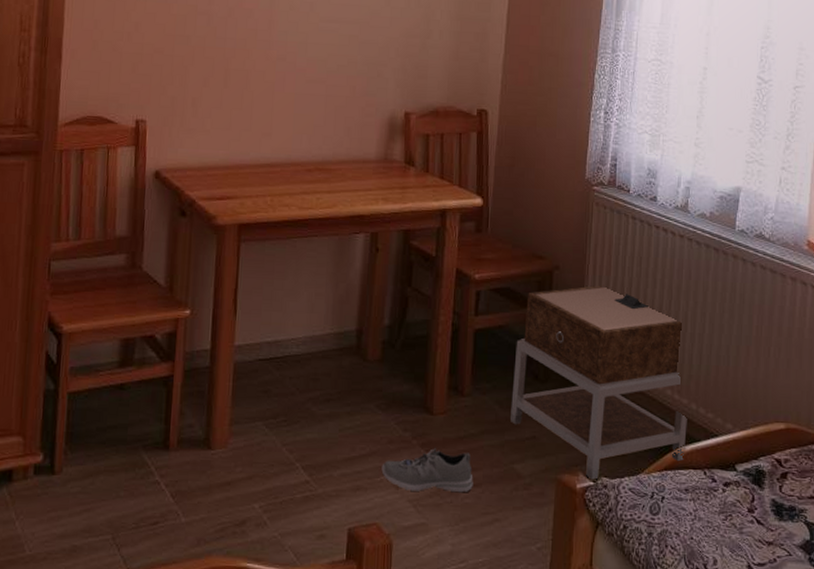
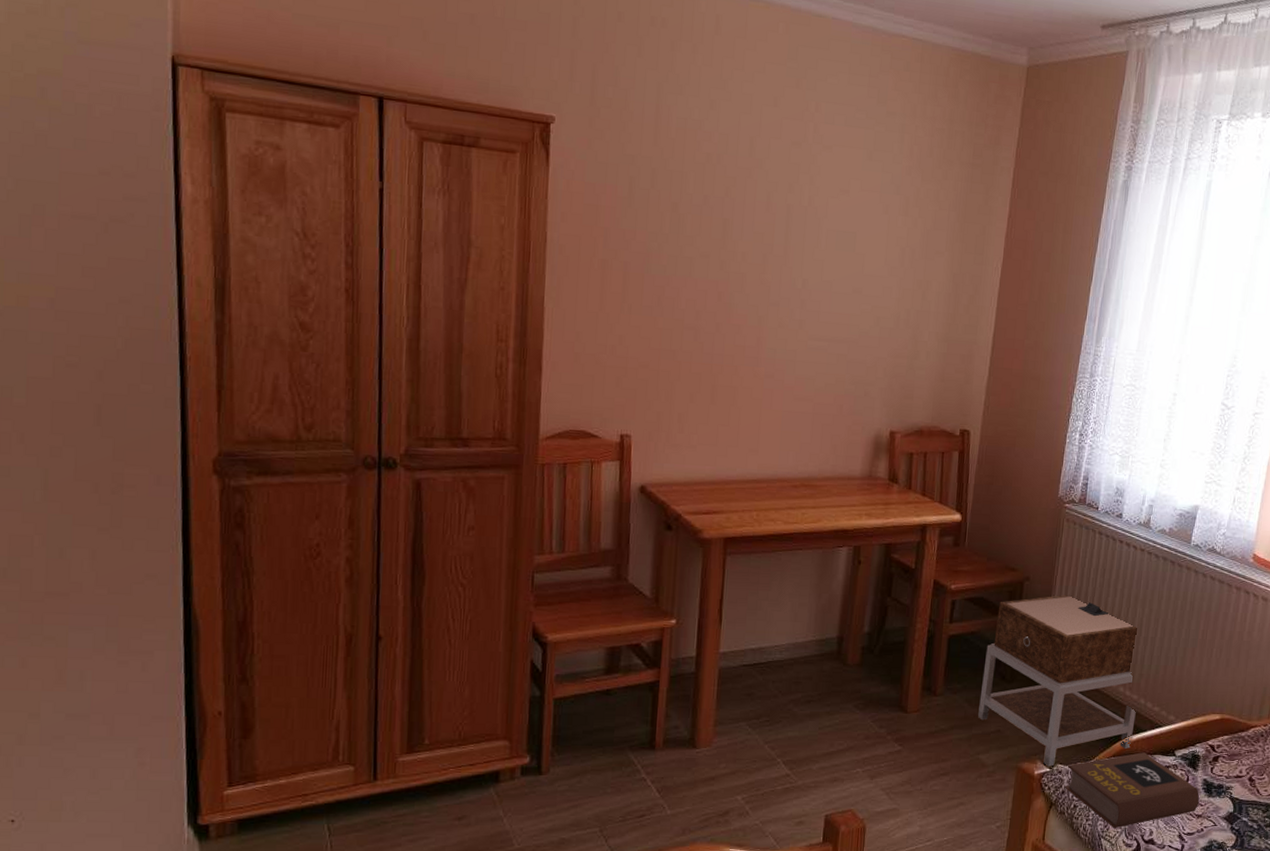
sneaker: present [381,447,473,493] -> none [857,741,942,781]
book: none [611,466,769,555] -> present [1064,752,1200,829]

